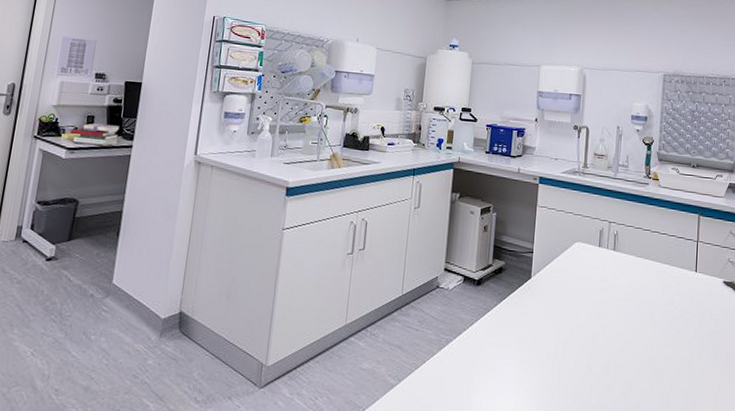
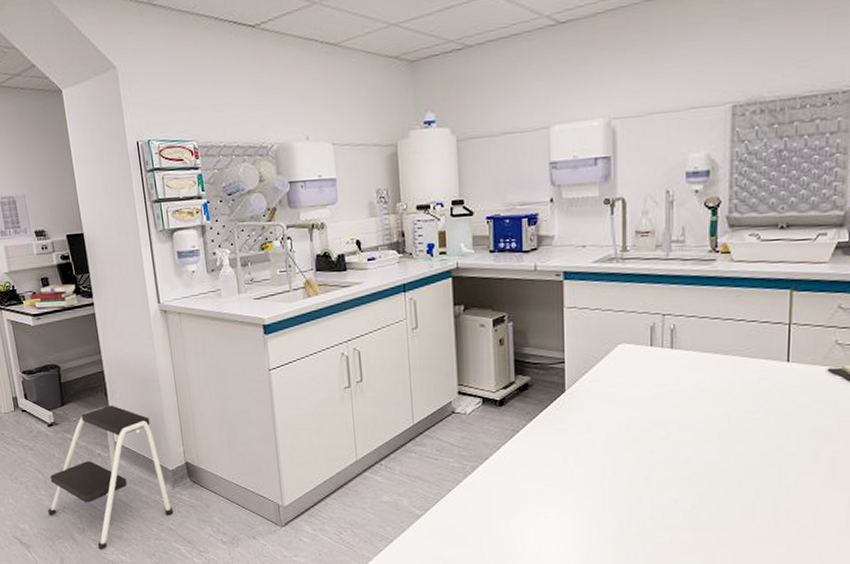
step stool: none [14,245,156,401] -> present [48,405,174,549]

